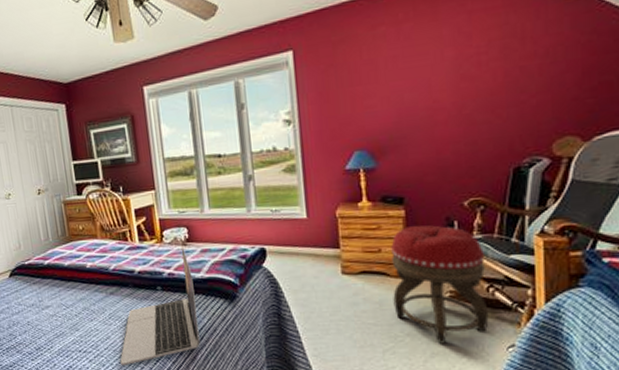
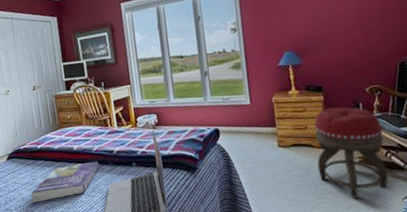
book: none [37,282,117,329] -> present [31,161,99,203]

